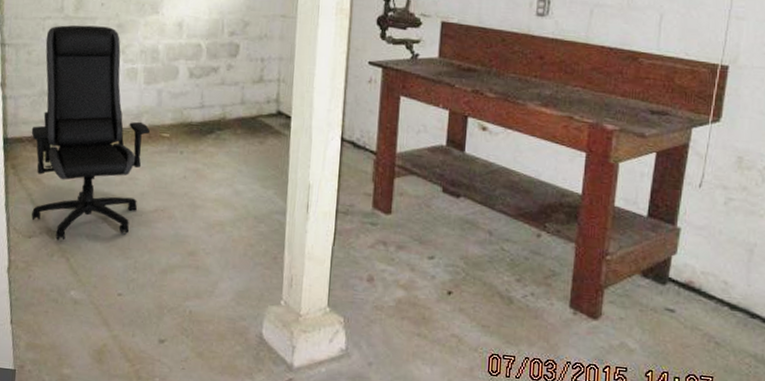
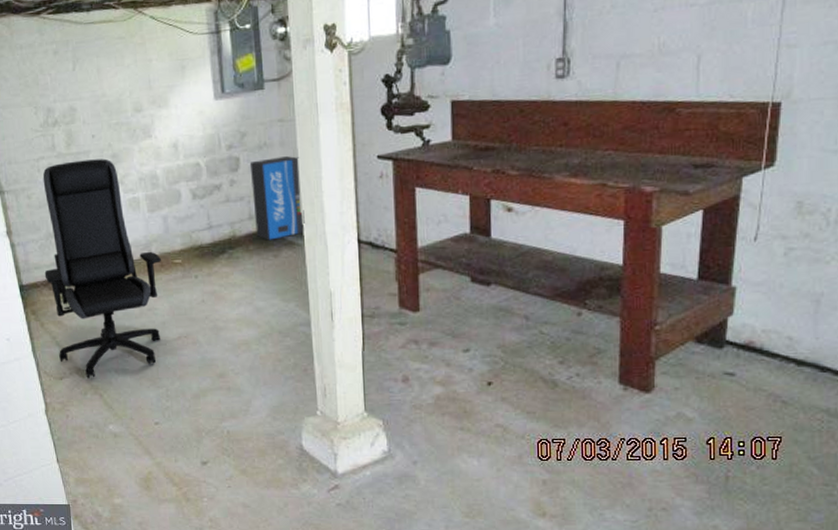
air purifier: none [245,49,297,127] -> present [249,156,305,240]

